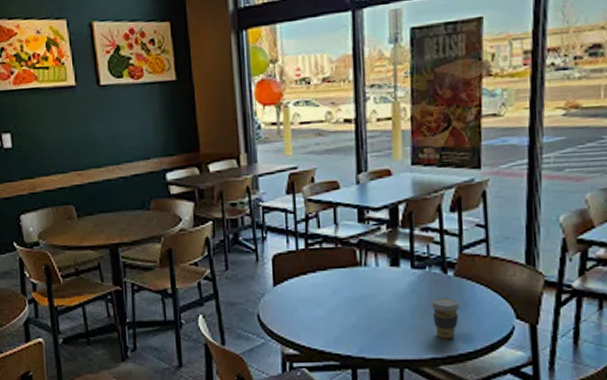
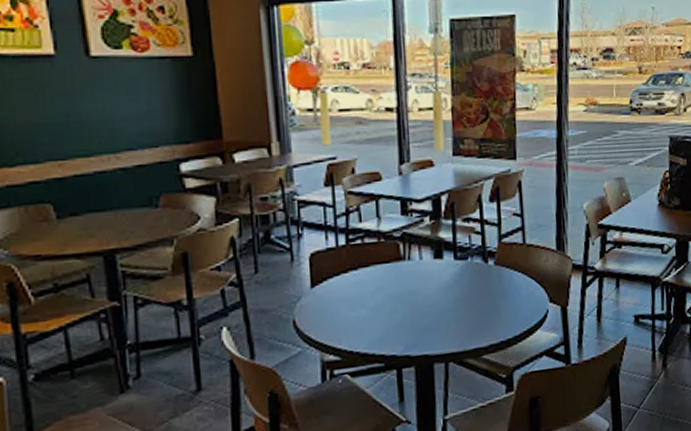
coffee cup: present [431,297,460,339] -> none [473,286,501,328]

